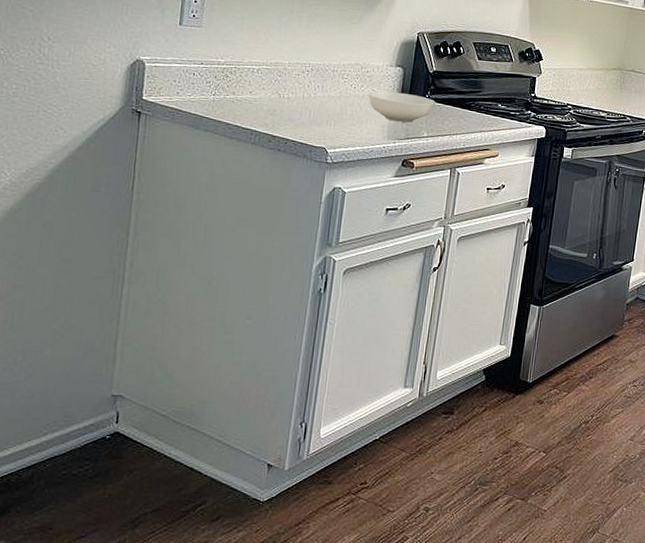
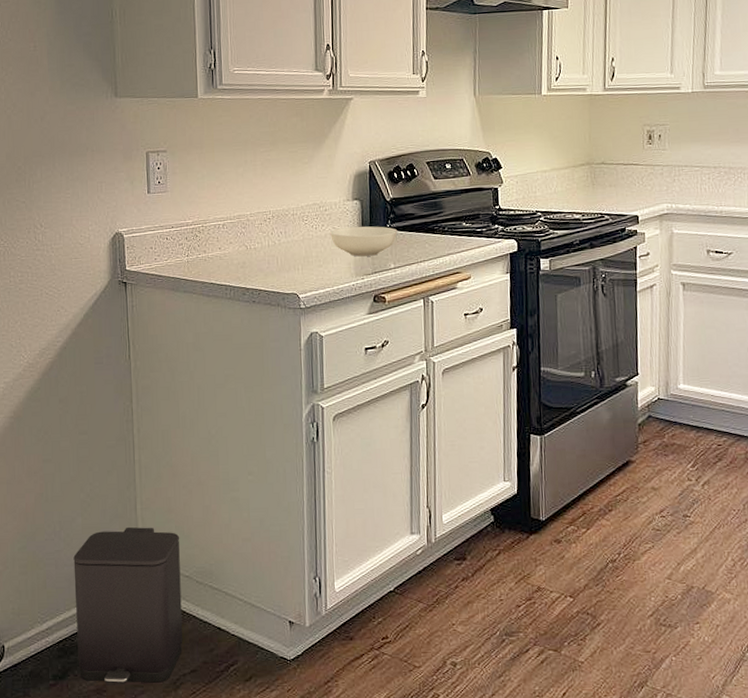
pedal bin: none [23,361,162,522] -> present [73,526,183,684]

